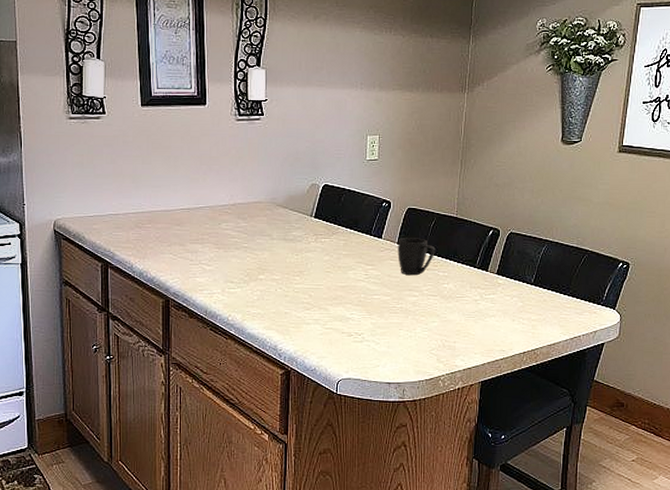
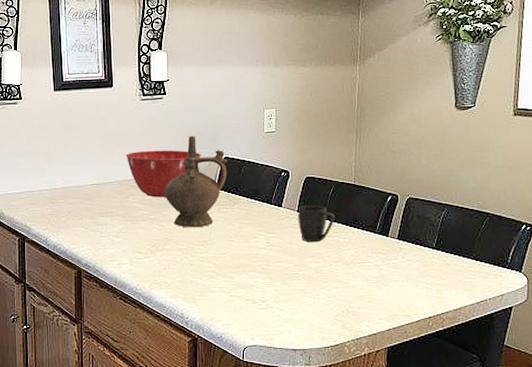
mixing bowl: none [219,174,300,225] -> present [126,150,202,198]
ceremonial vessel: none [259,161,327,258] -> present [164,136,227,228]

